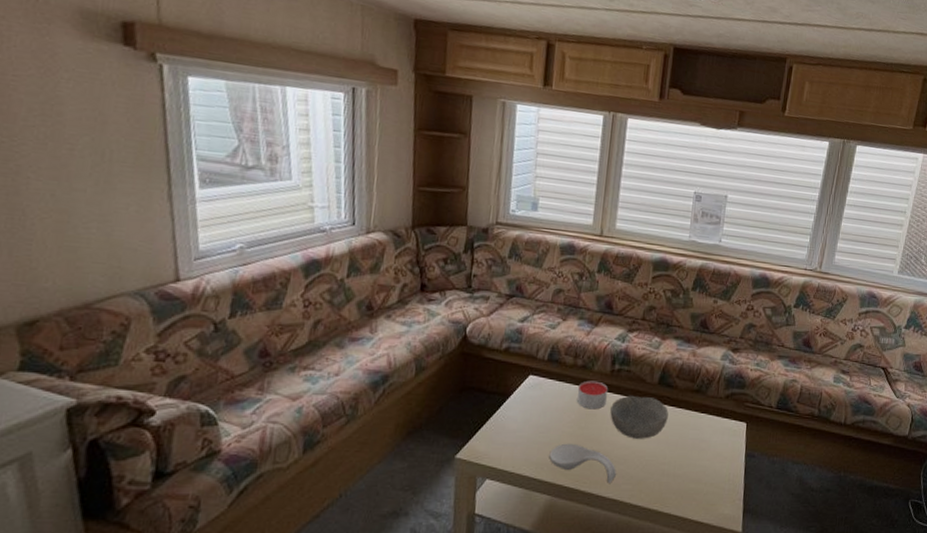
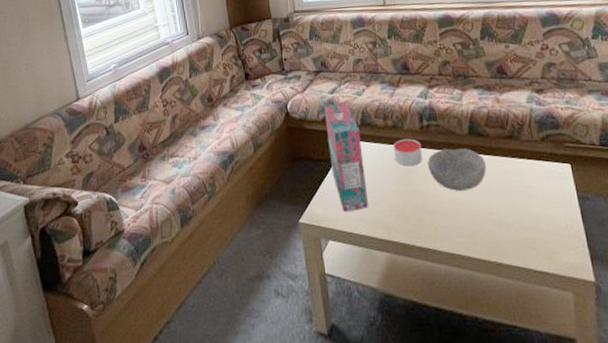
cereal box: none [504,332,545,451] -> present [324,101,368,212]
spoon rest: present [549,443,616,483] -> none [380,200,447,237]

